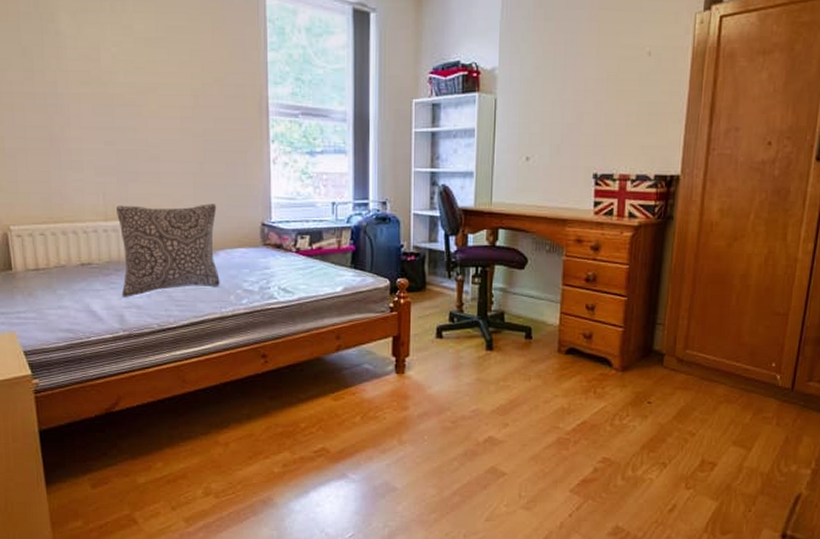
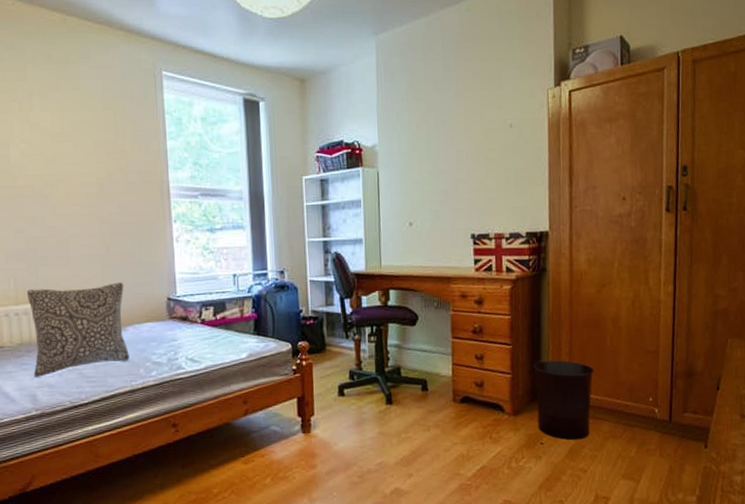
waste bin: none [647,316,714,402] -> present [533,360,594,440]

